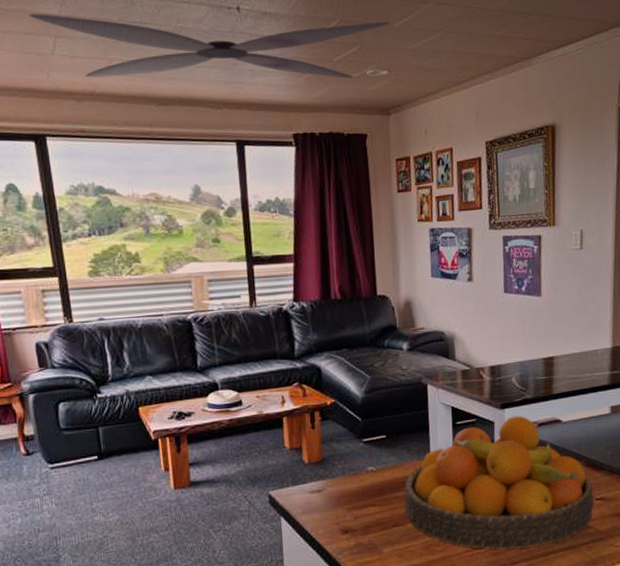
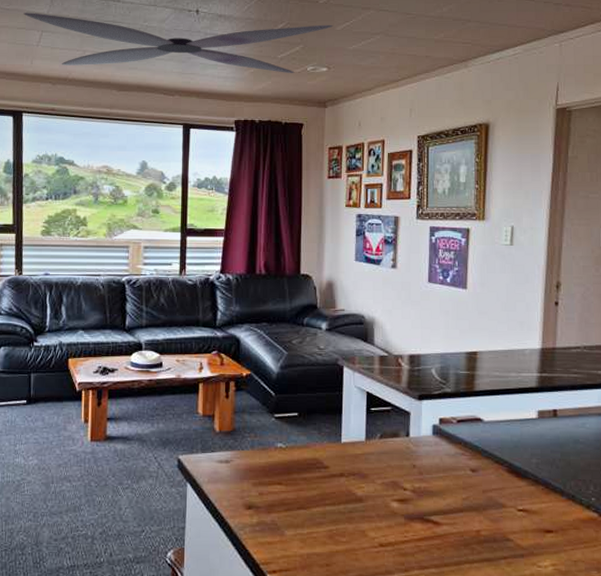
fruit bowl: present [404,415,594,550] -> none [311,409,515,553]

